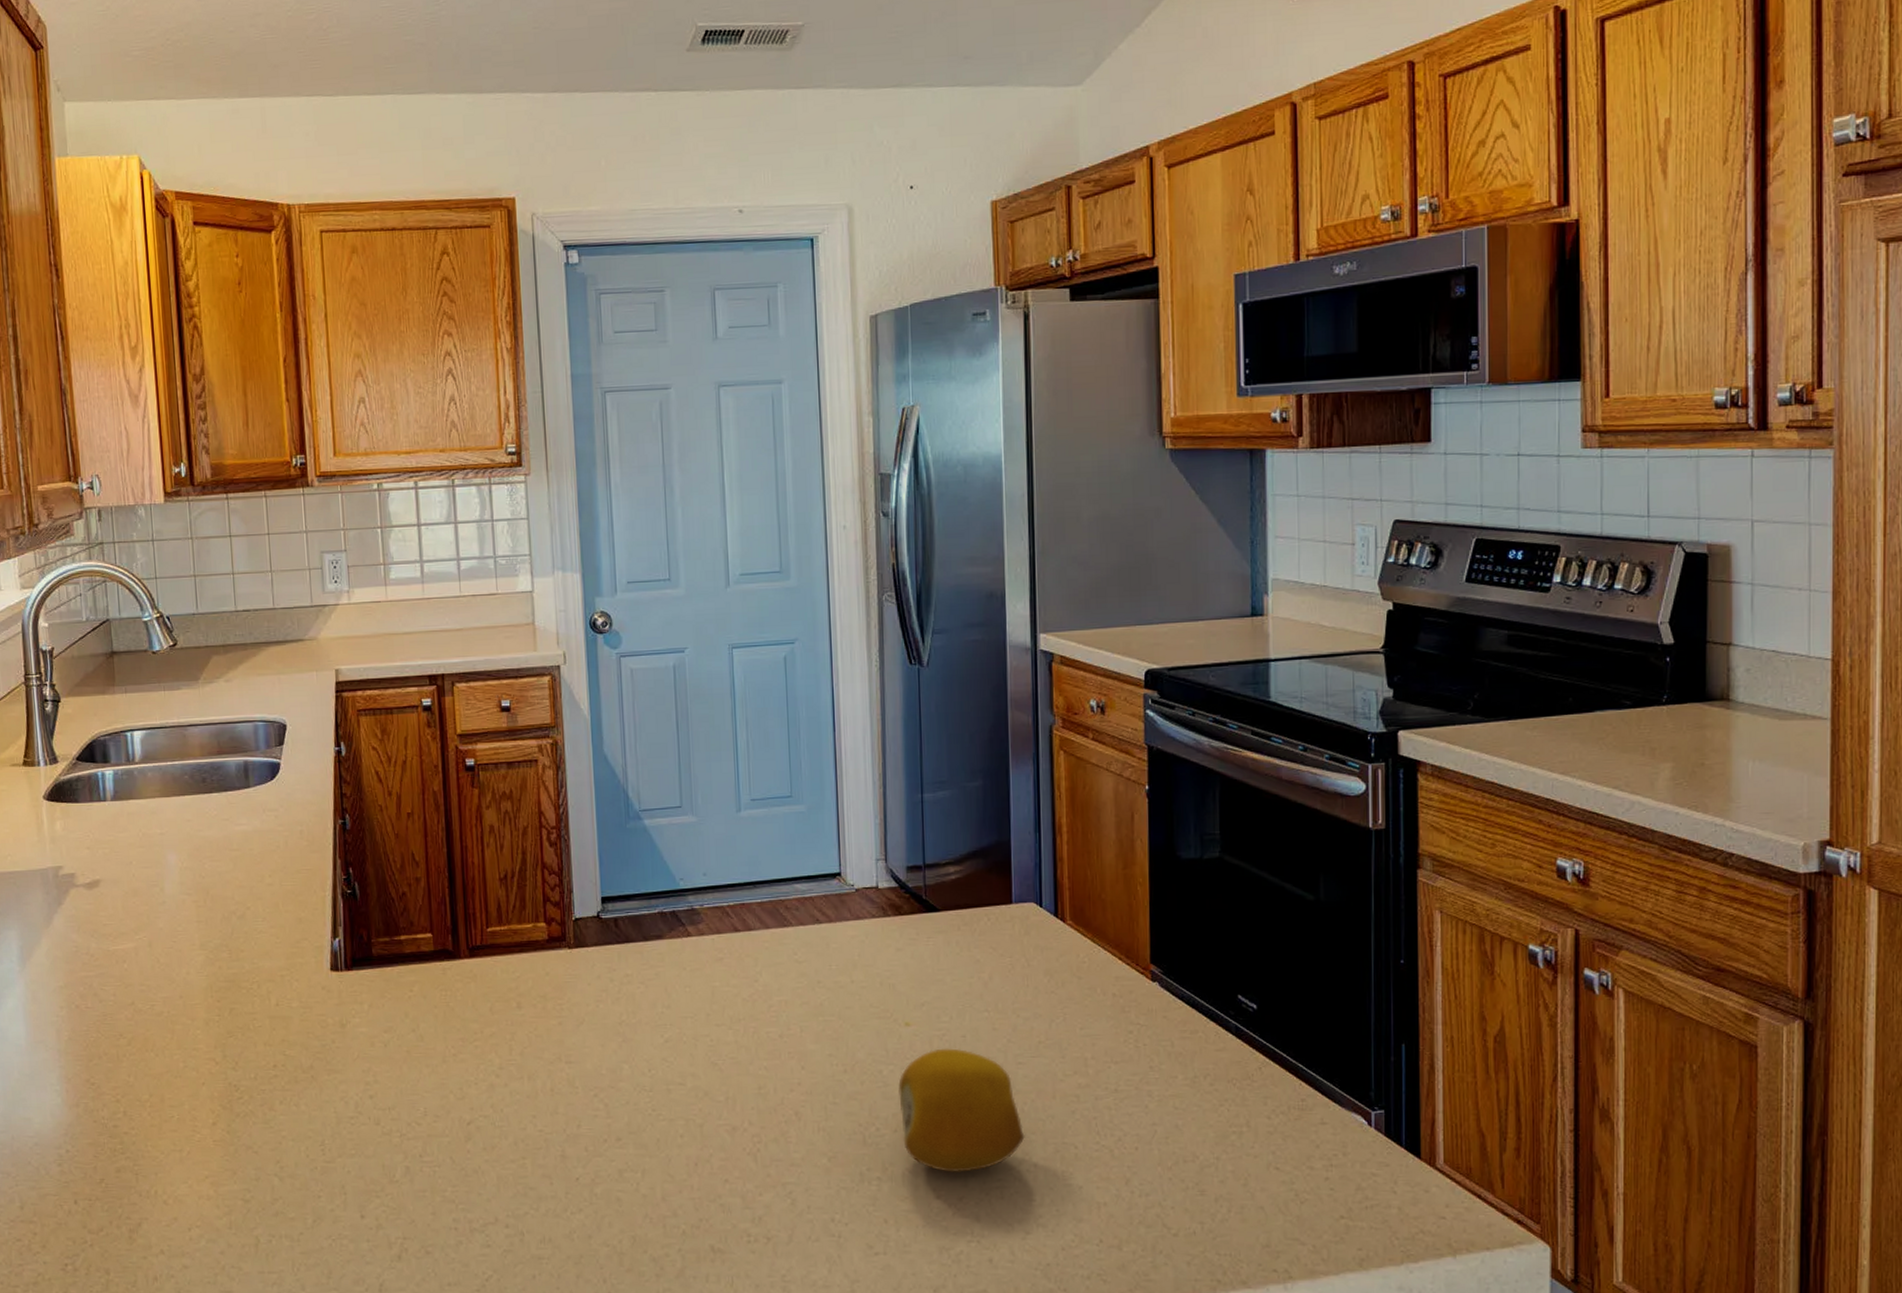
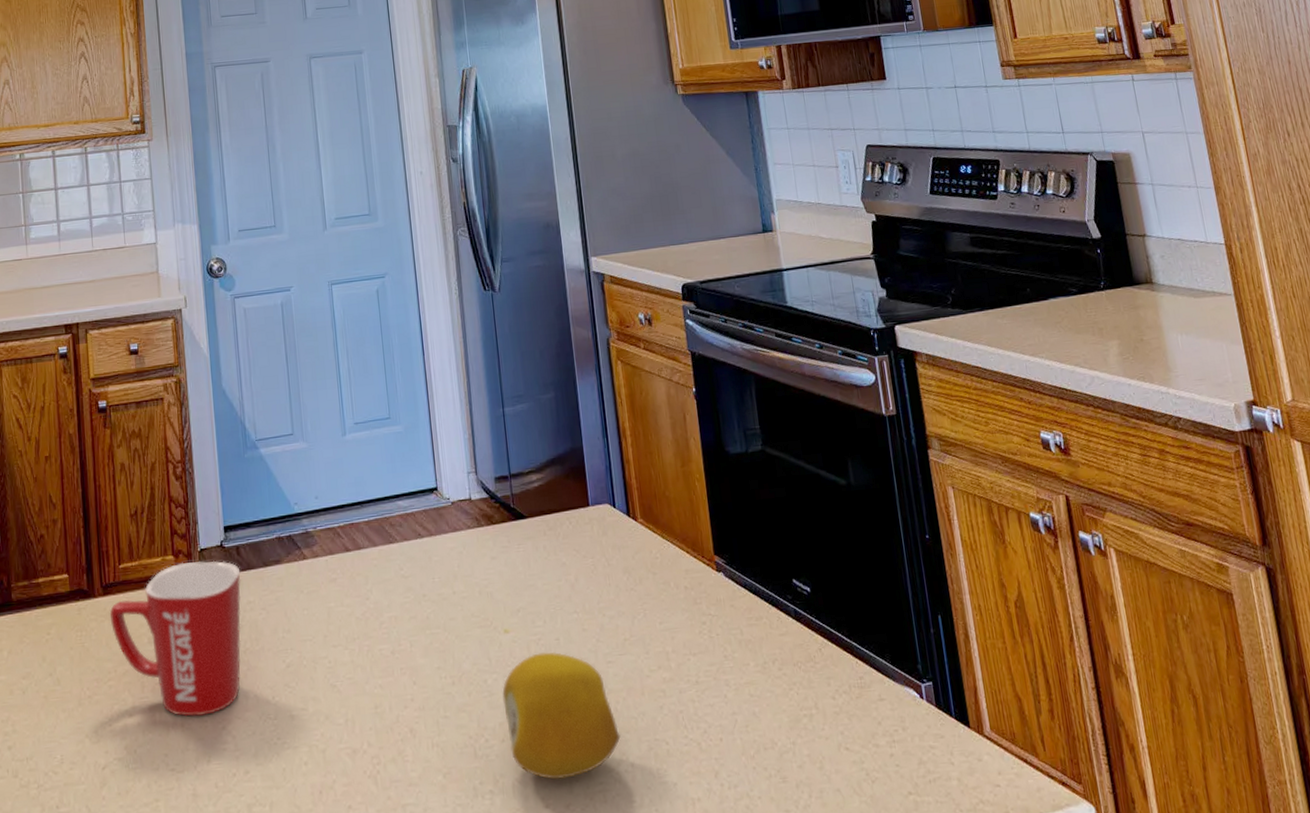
mug: none [476,930,619,1083] -> present [109,560,241,717]

